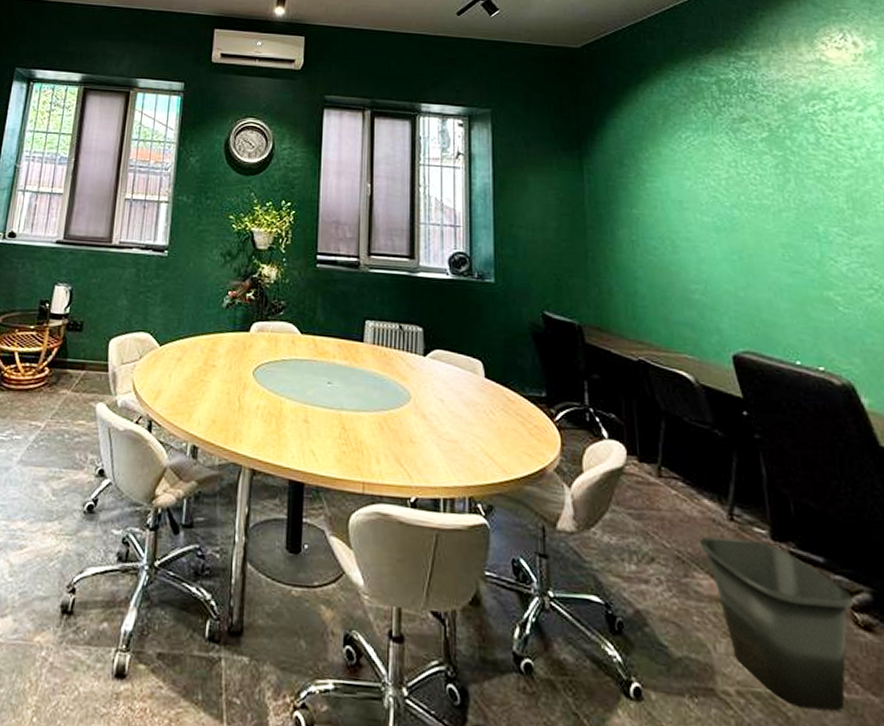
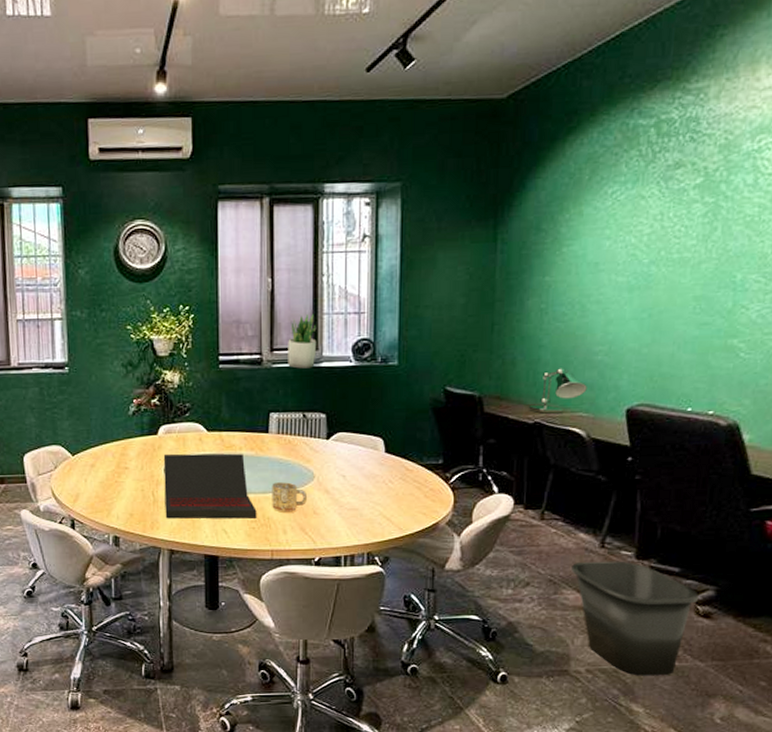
laptop: none [250,354,348,441] -> present [163,453,257,519]
mug: none [365,400,404,438] -> present [272,482,308,513]
planter: none [385,222,414,277] -> present [288,314,317,369]
desk lamp: none [630,303,689,353] -> present [528,368,587,414]

